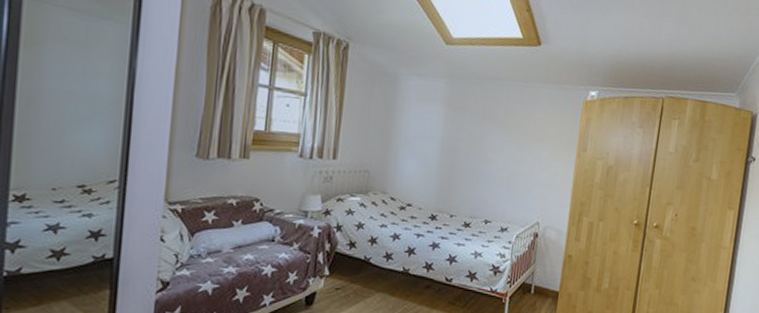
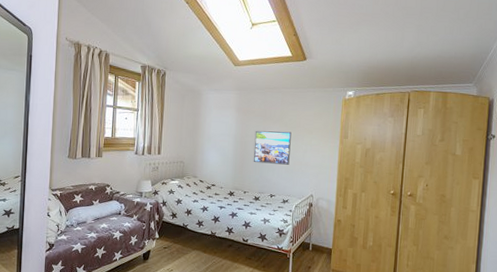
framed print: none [464,134,517,182] -> present [253,130,292,165]

